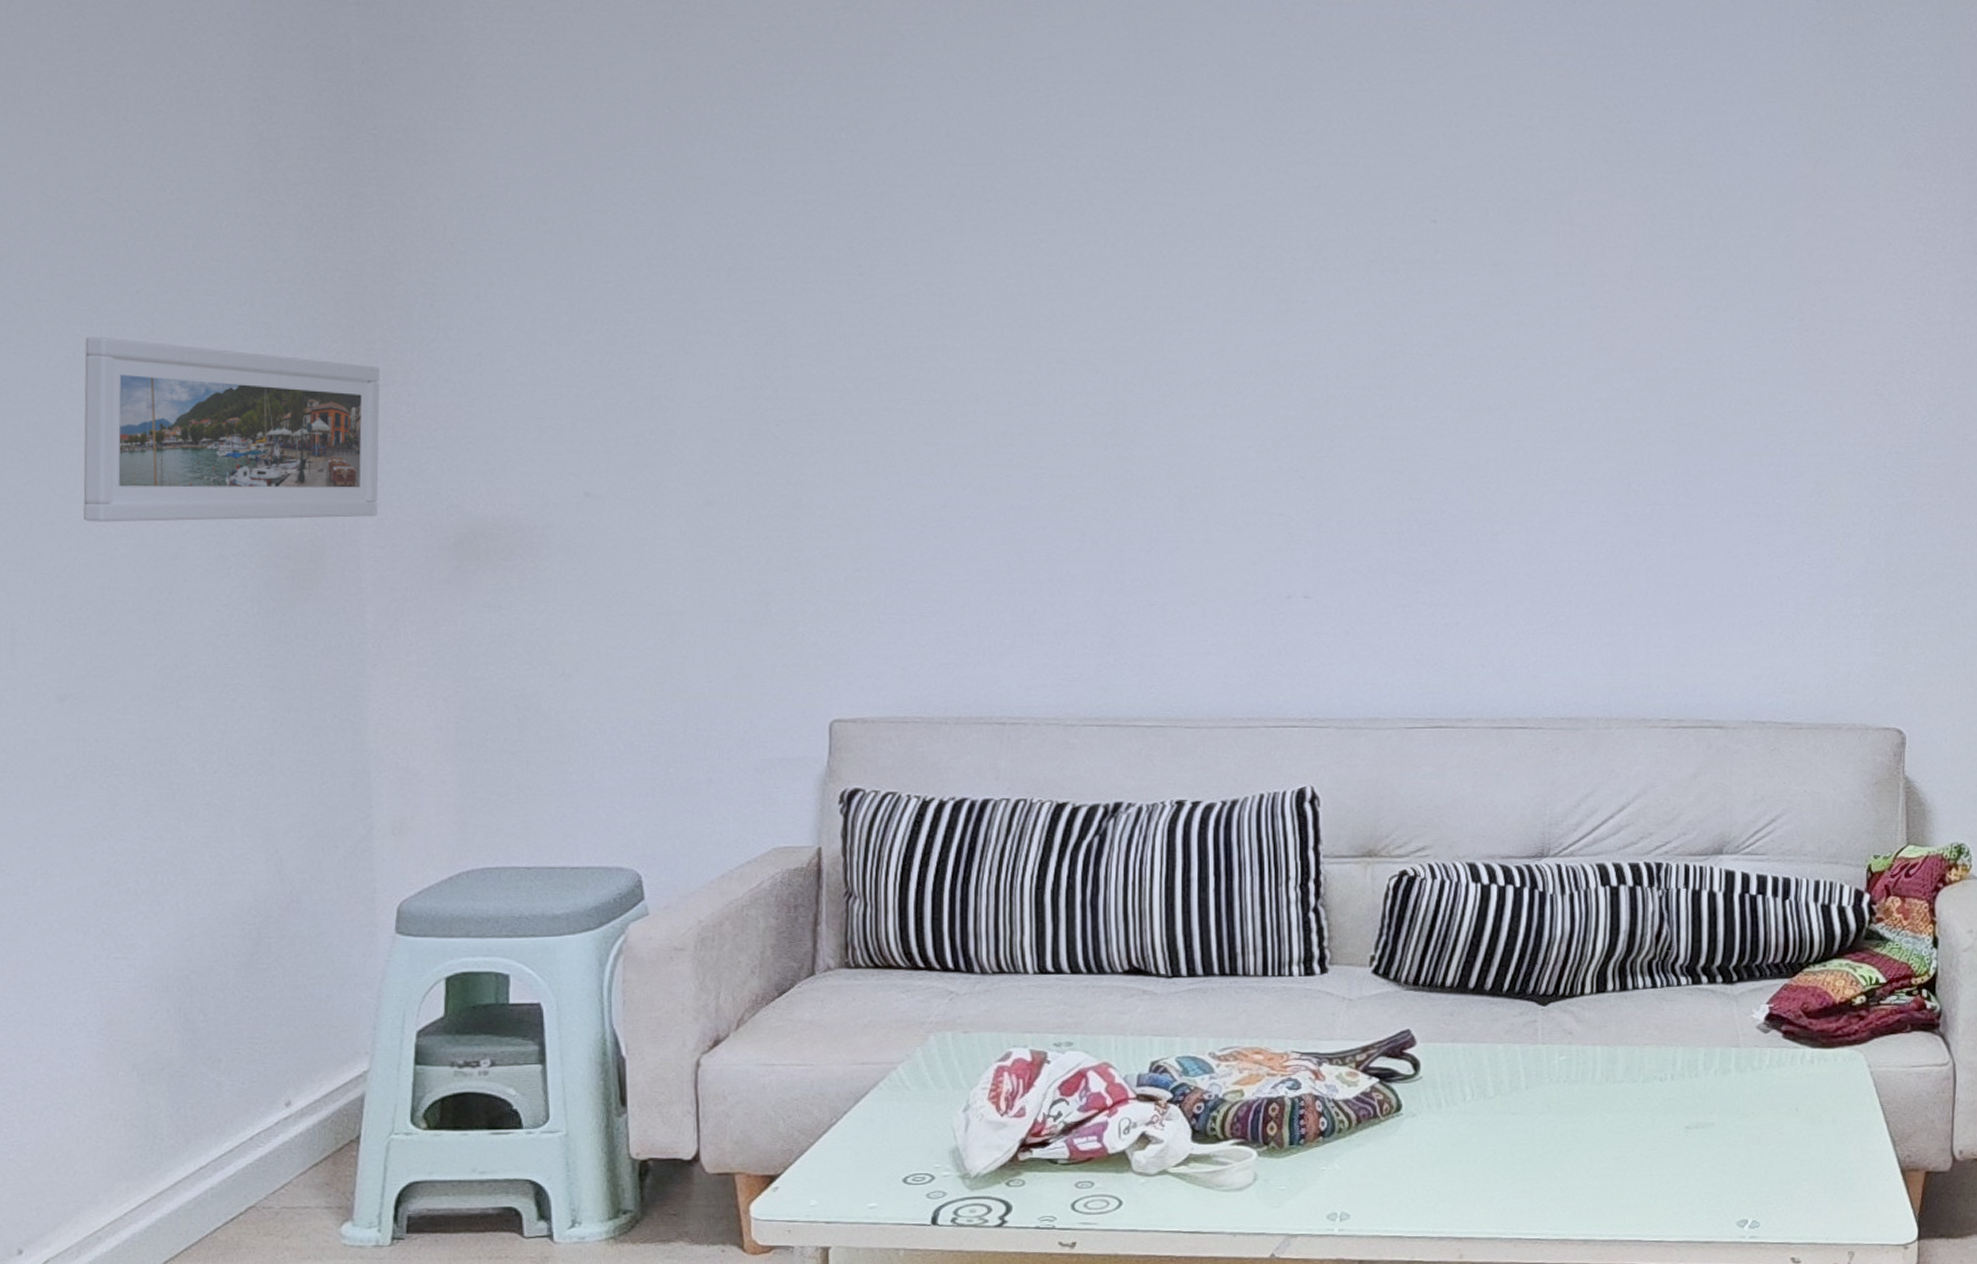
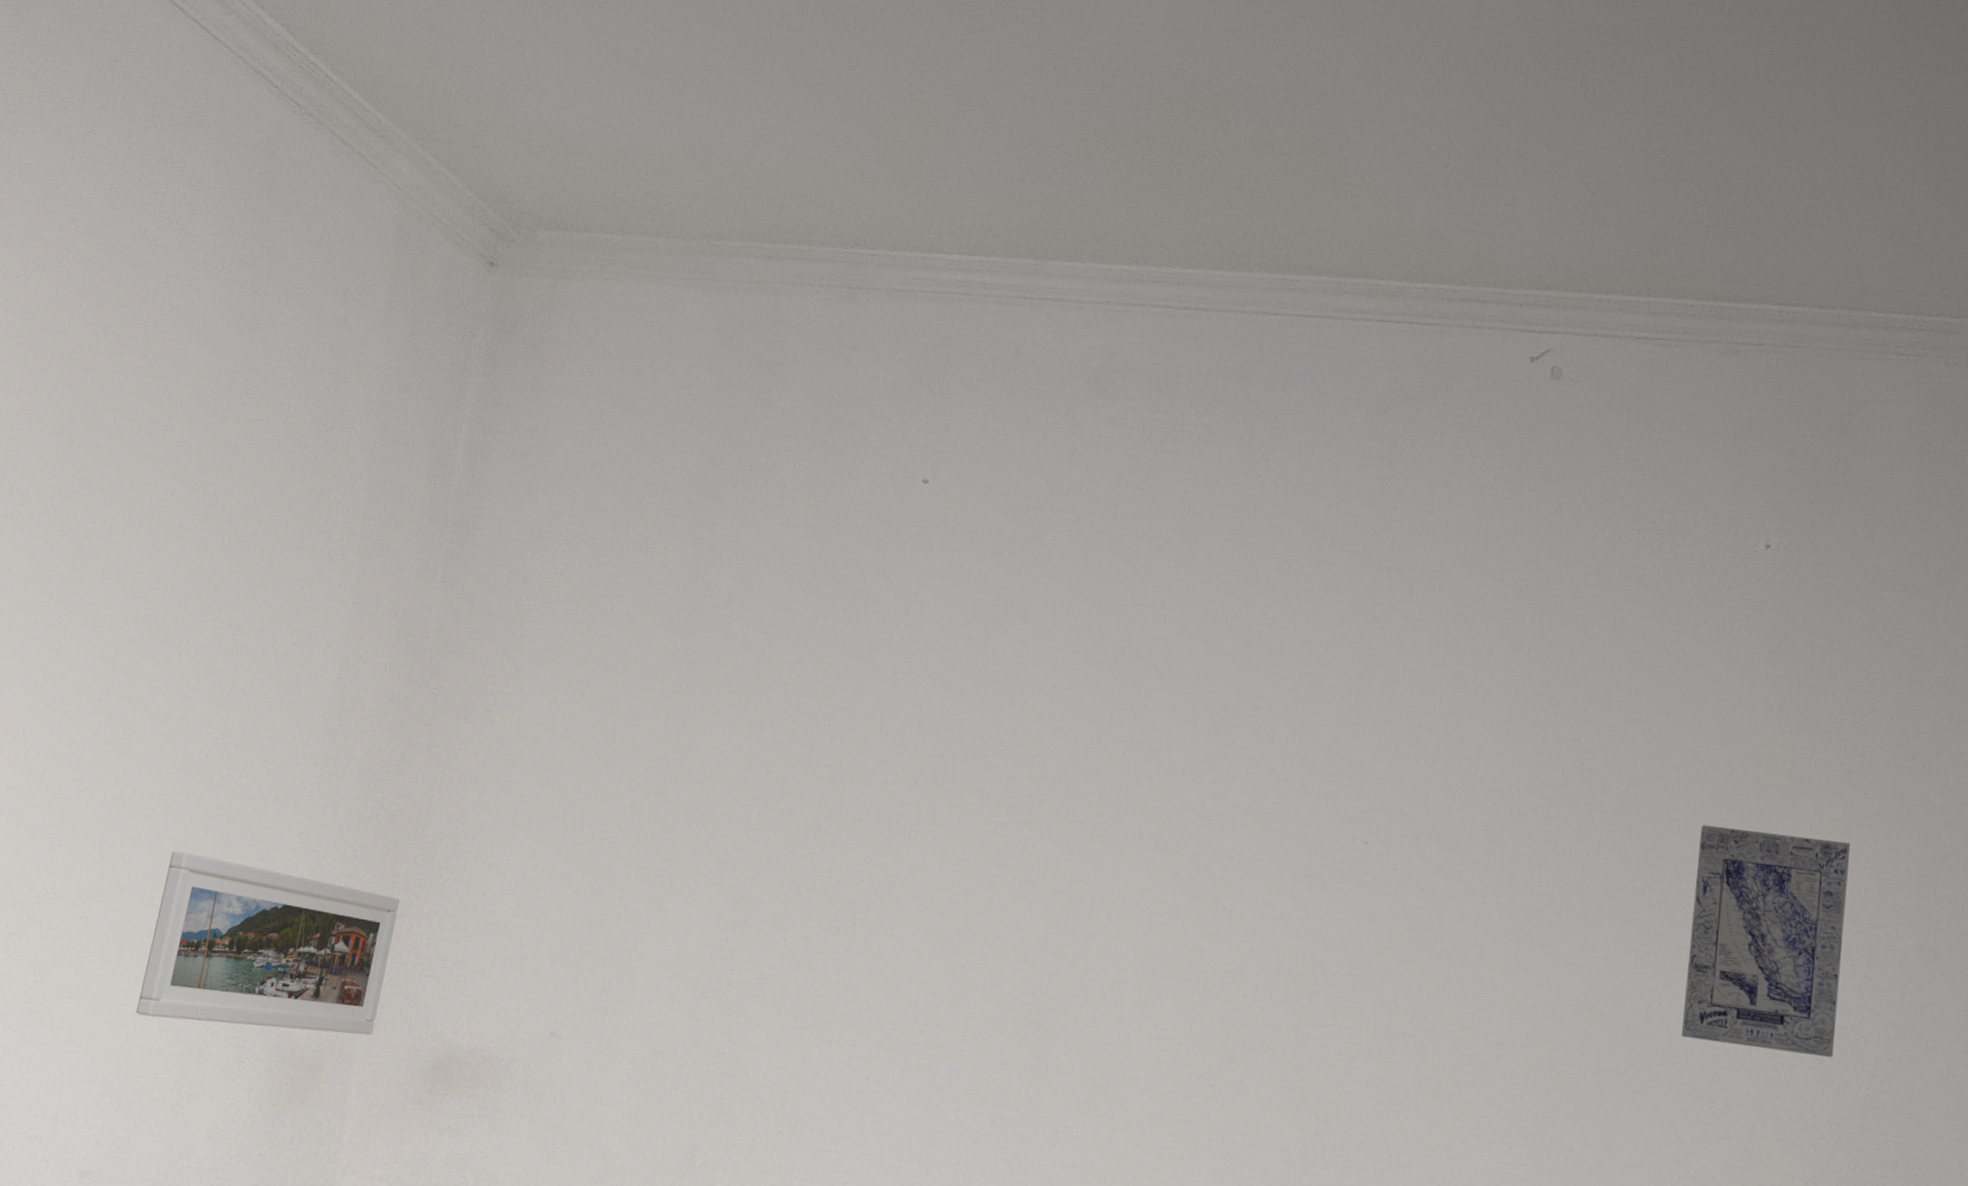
wall art: none [1751,178,1901,392] -> present [1681,824,1851,1058]

